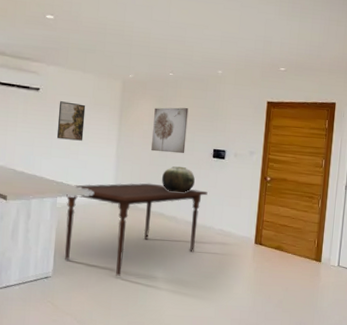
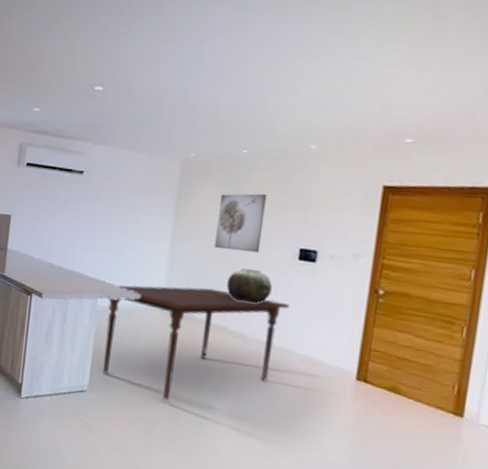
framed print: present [56,101,86,141] -> none [100,186,136,233]

